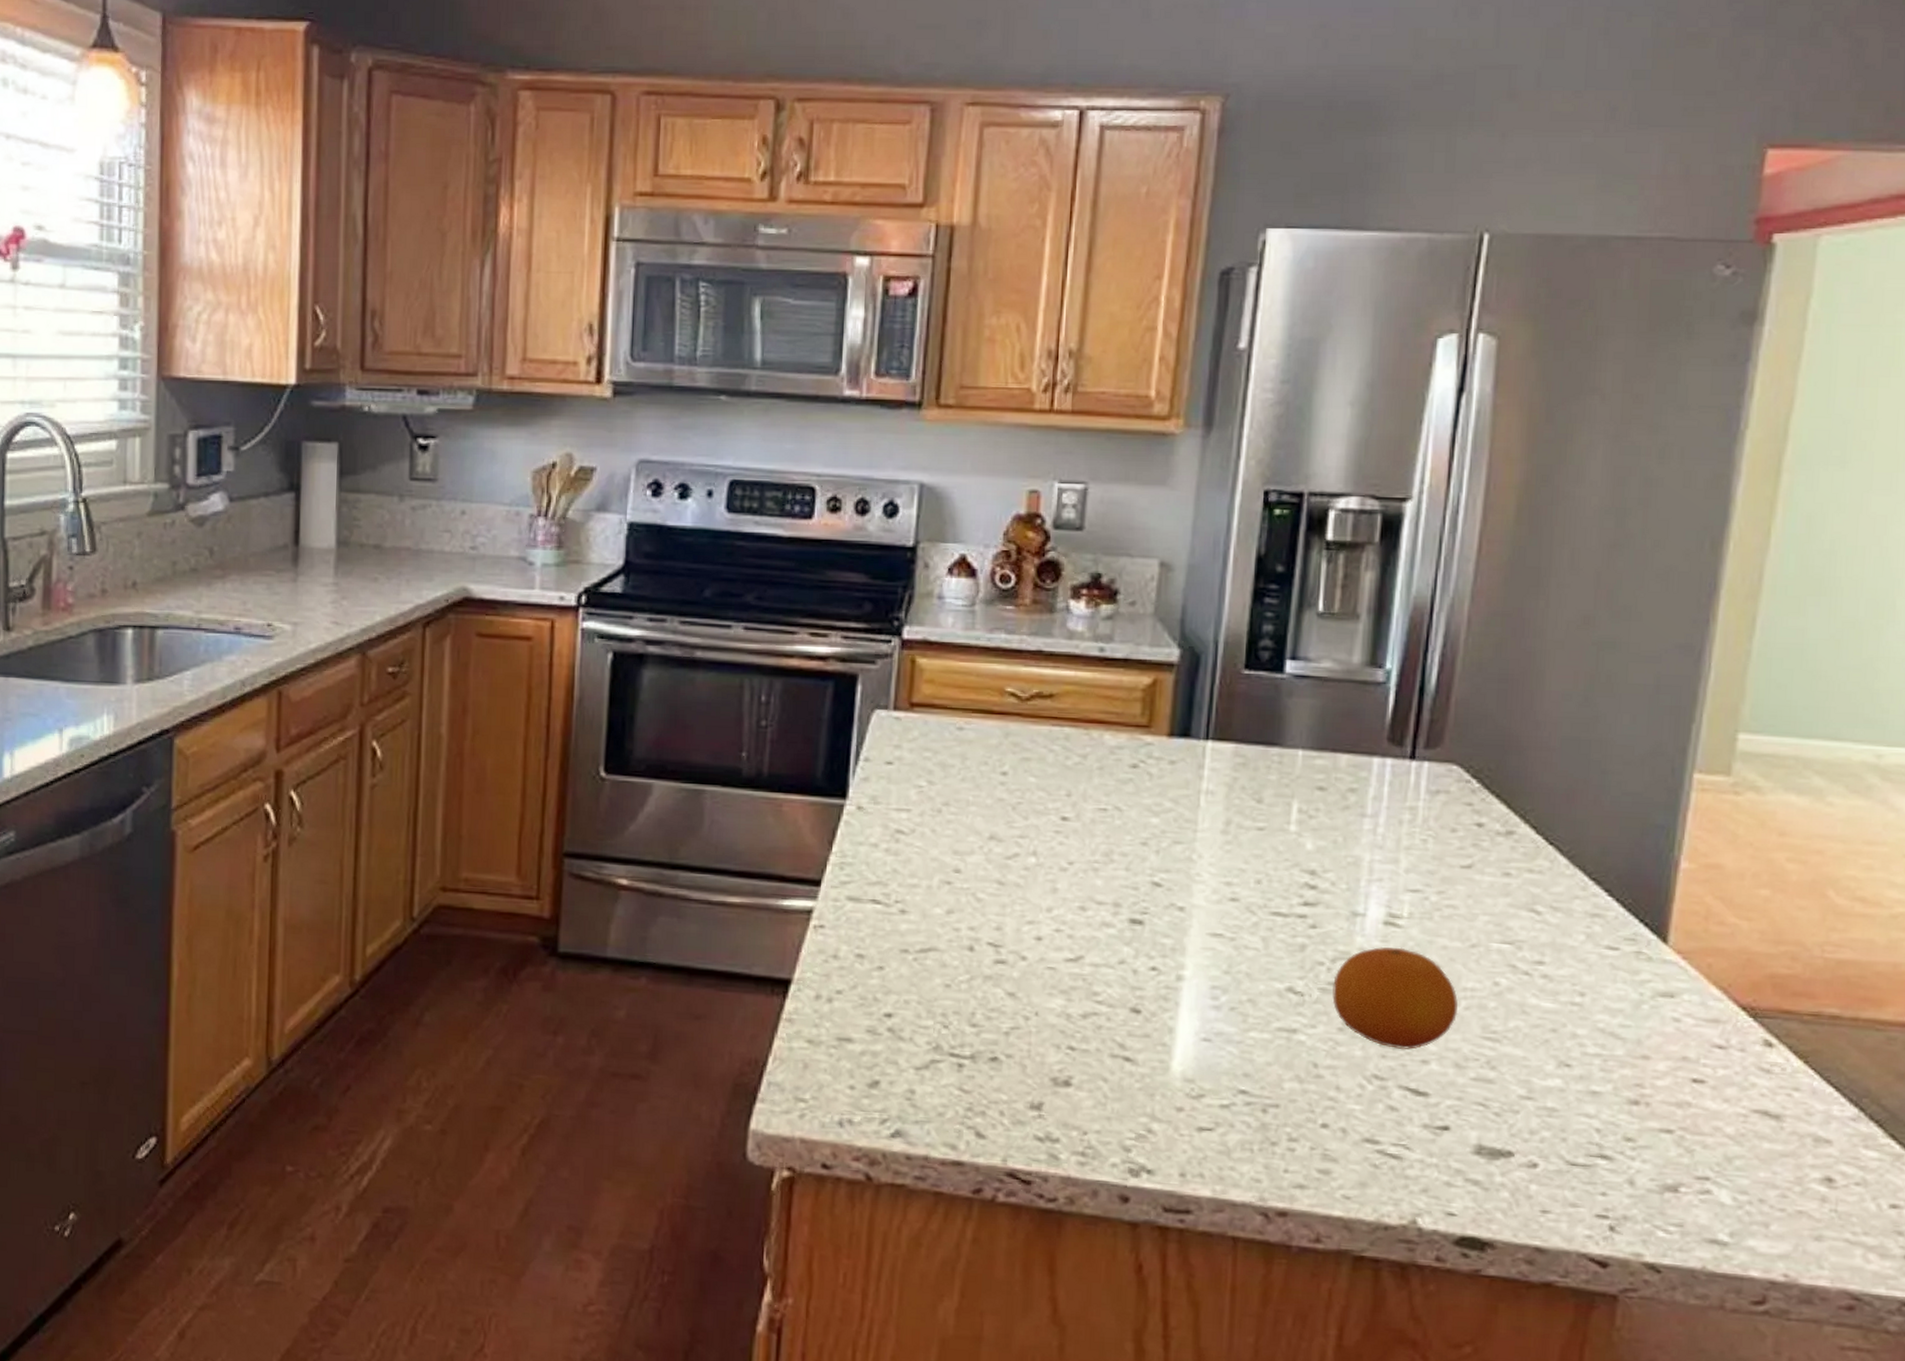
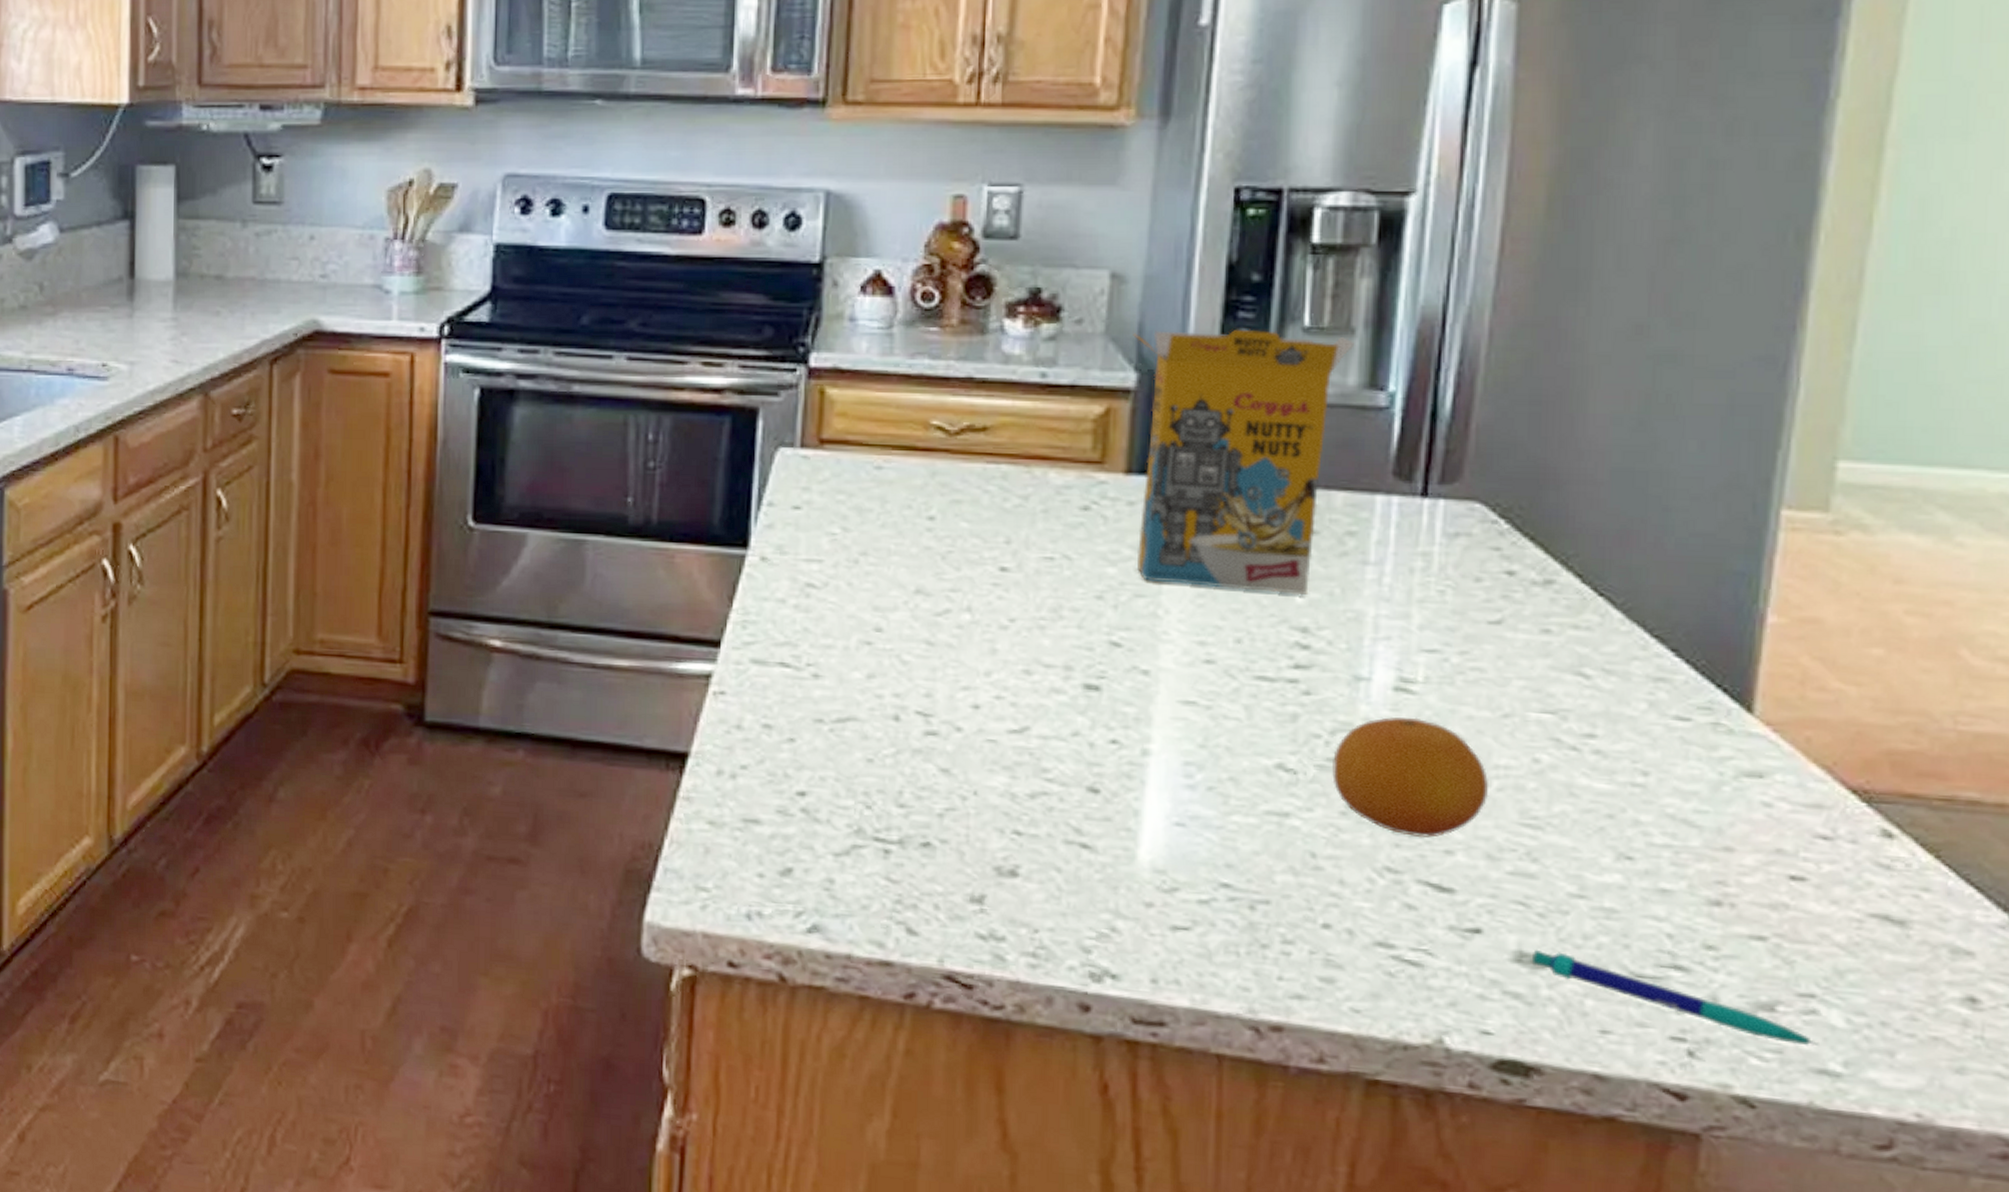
cereal box: none [1176,612,1359,843] -> present [1133,329,1355,596]
pen: none [1488,1143,1711,1221] -> present [1531,949,1819,1046]

